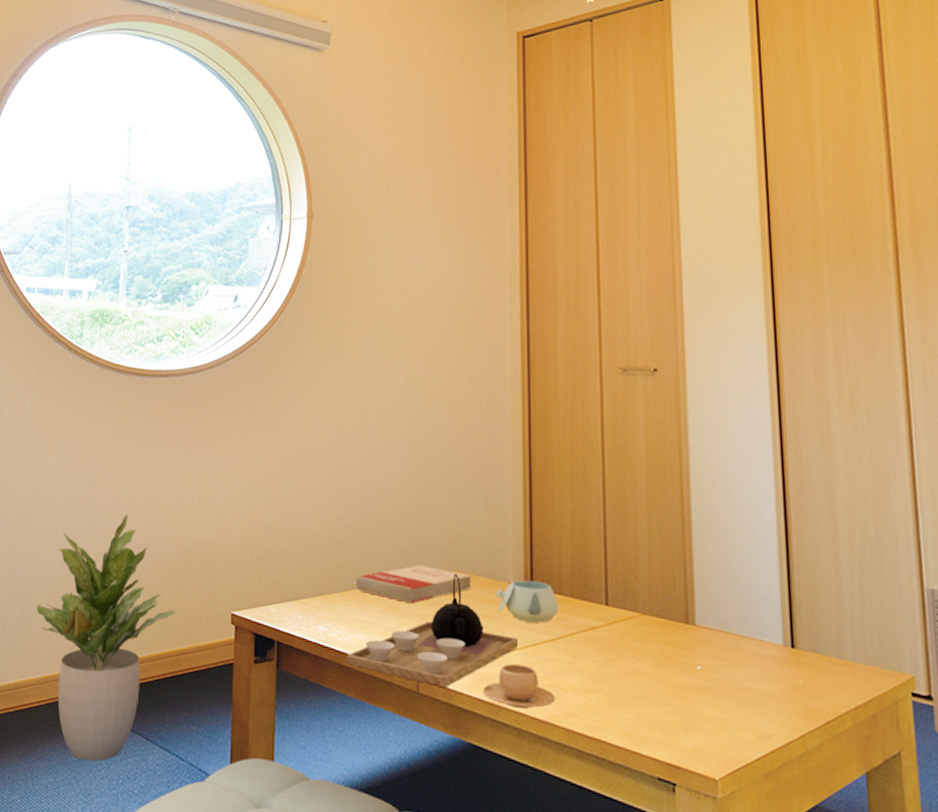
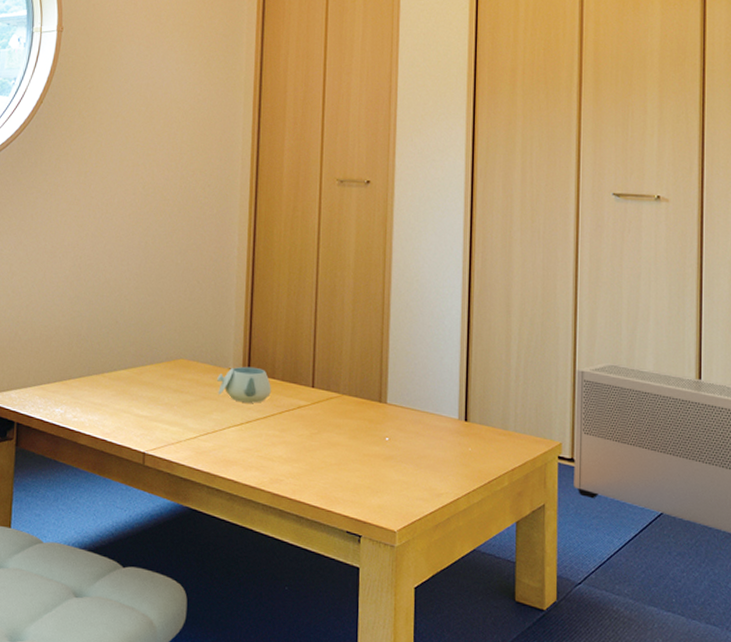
tea set: present [346,573,519,687] -> none [80,361,235,460]
book: present [356,564,472,604] -> none [91,353,196,388]
teacup: present [483,664,556,709] -> none [201,439,264,477]

